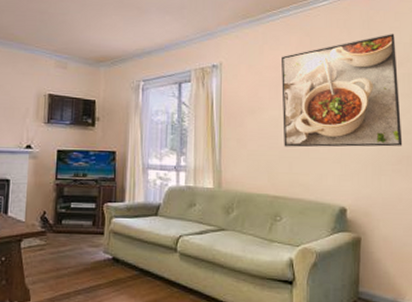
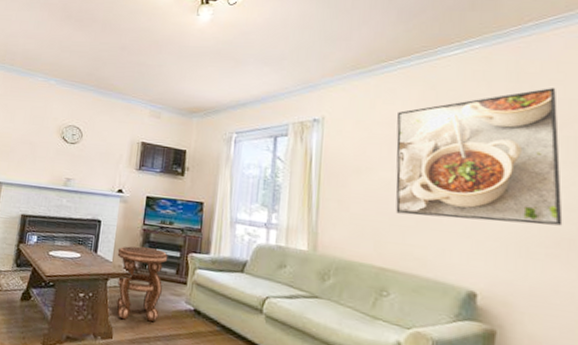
side table: none [30,202,84,280] -> present [116,246,168,322]

